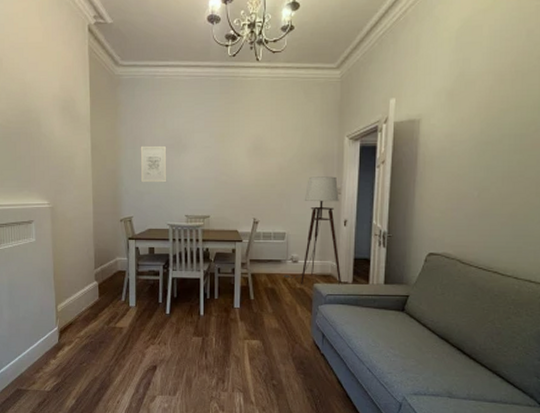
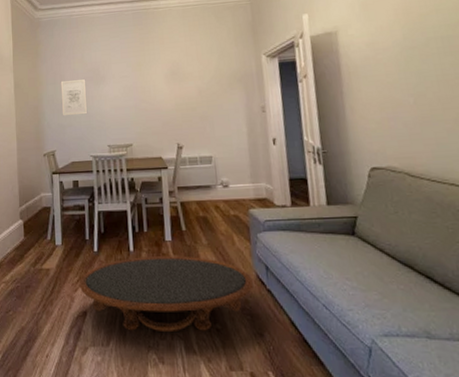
coffee table: none [150,321,309,386] -> present [79,256,253,333]
floor lamp: present [284,176,342,285] -> none [215,94,280,211]

